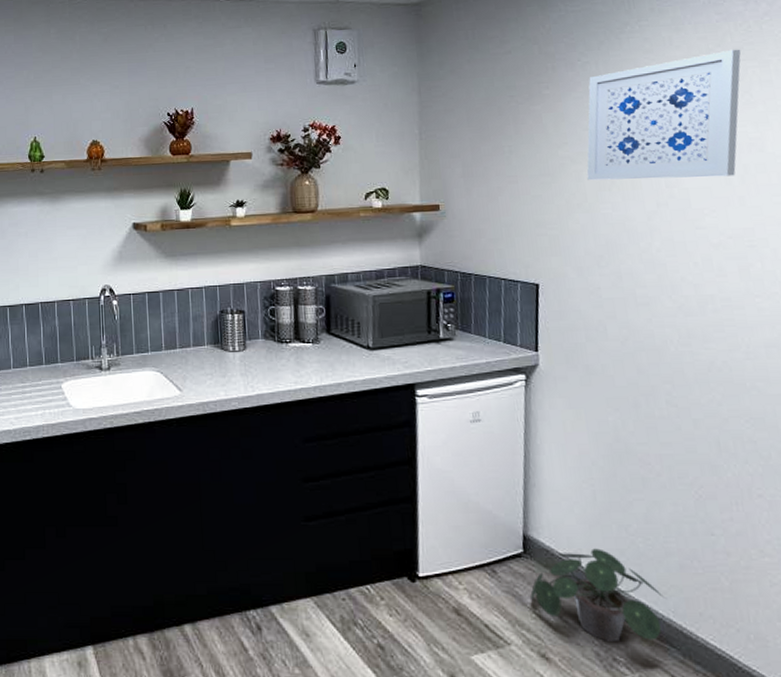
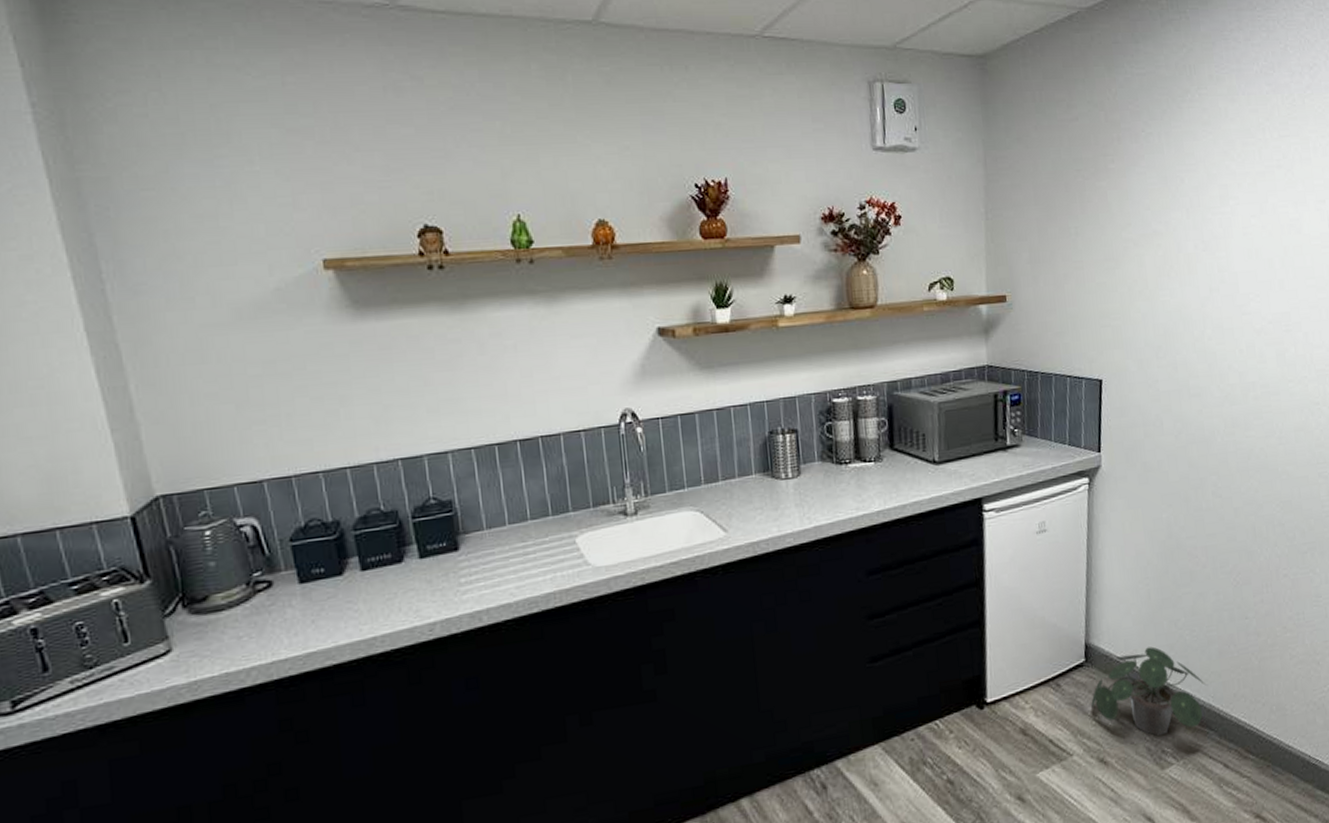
wall art: present [586,49,741,181] -> none [1148,124,1286,266]

